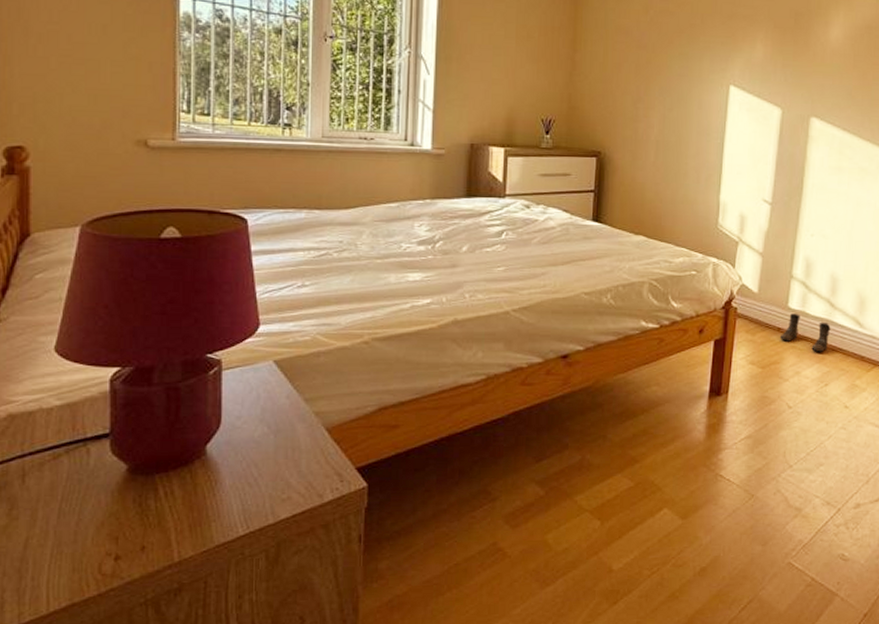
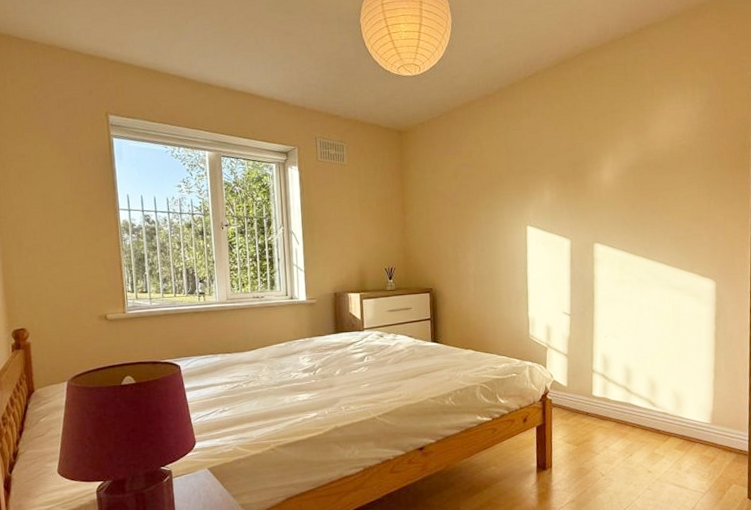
boots: present [779,313,831,352] -> none [588,400,630,429]

